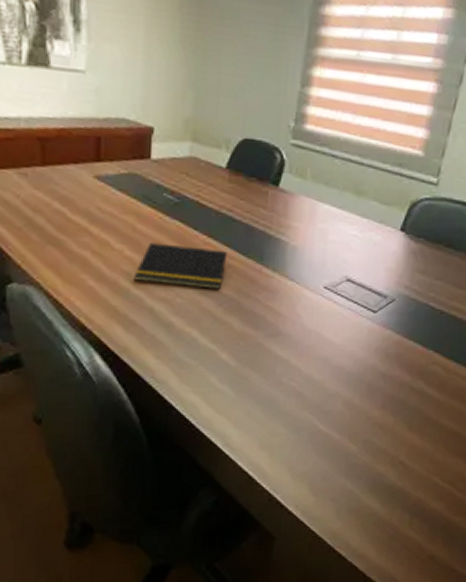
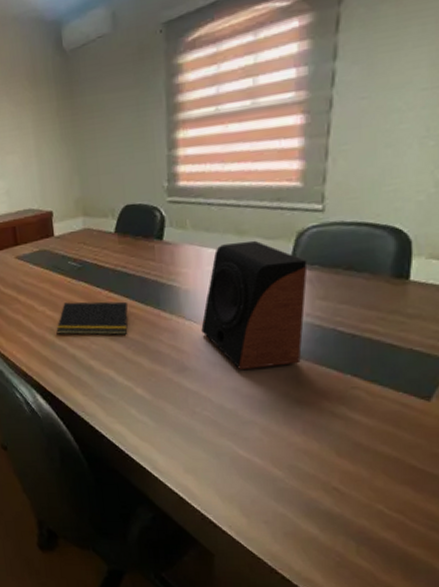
speaker: none [302,202,415,338] -> present [201,240,308,369]

